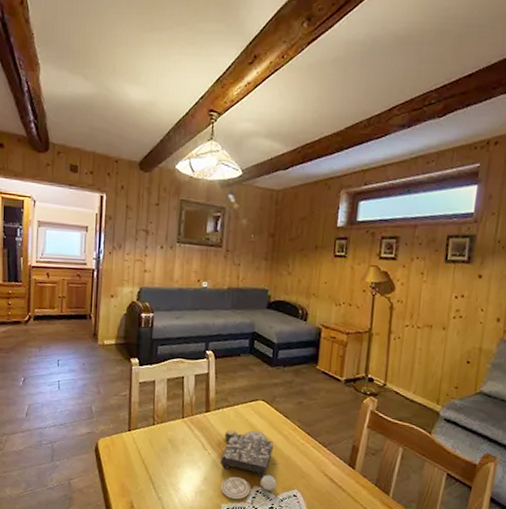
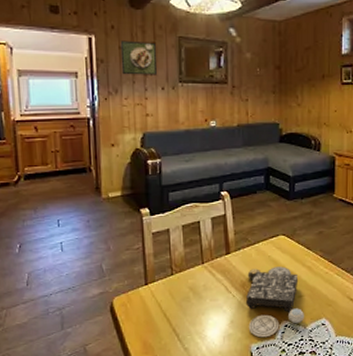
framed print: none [126,200,160,234] -> present [120,40,158,75]

